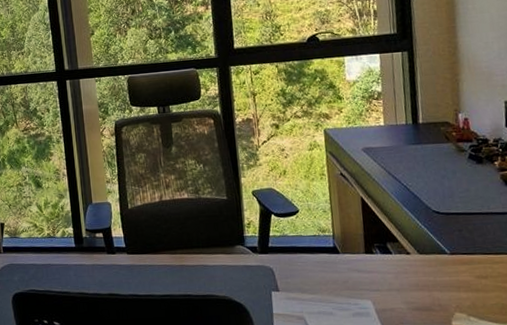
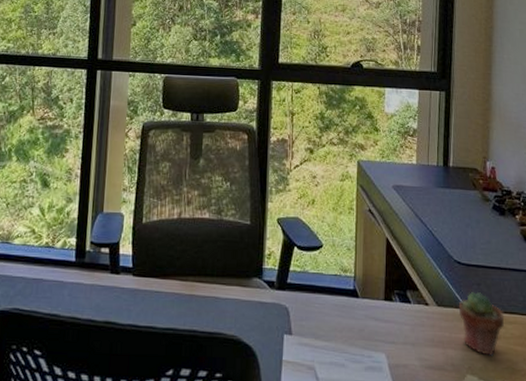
potted succulent: none [440,238,491,294] -> present [458,292,505,356]

